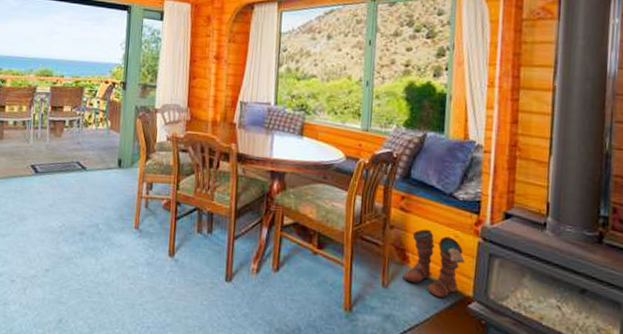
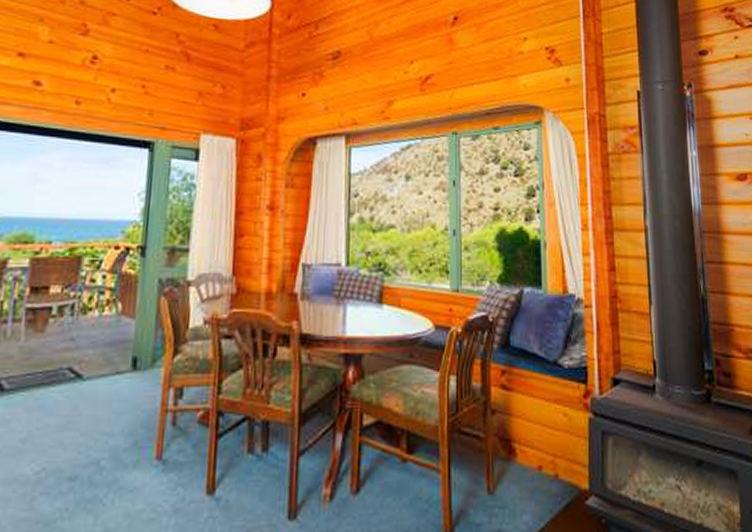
boots: present [402,229,465,299] -> none [510,409,577,498]

